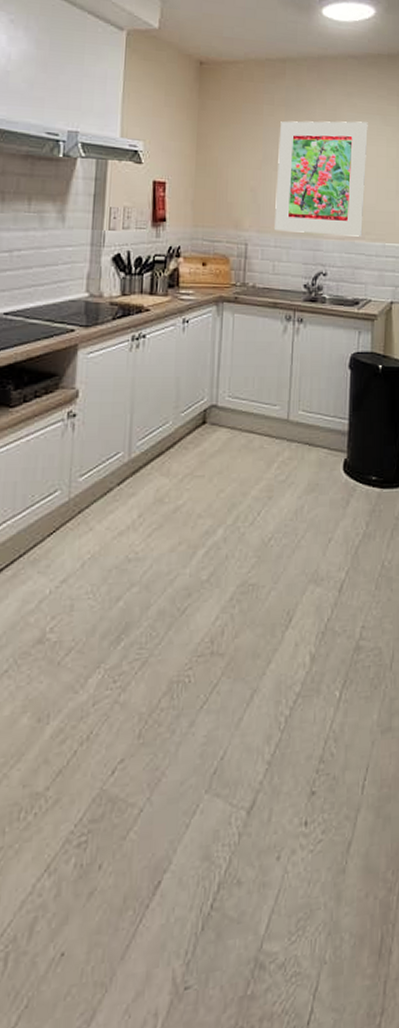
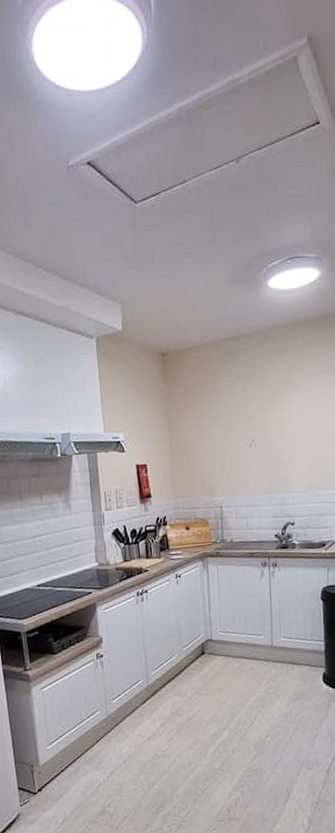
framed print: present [275,121,368,237] -> none [240,382,324,492]

